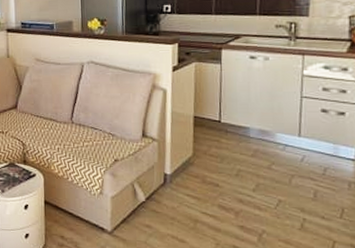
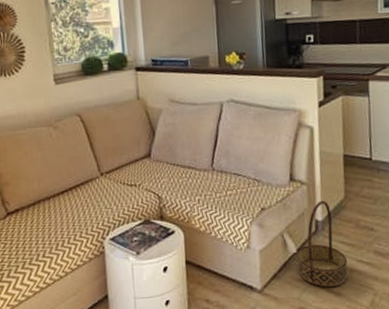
basket: none [144,156,193,235] -> present [296,200,348,288]

